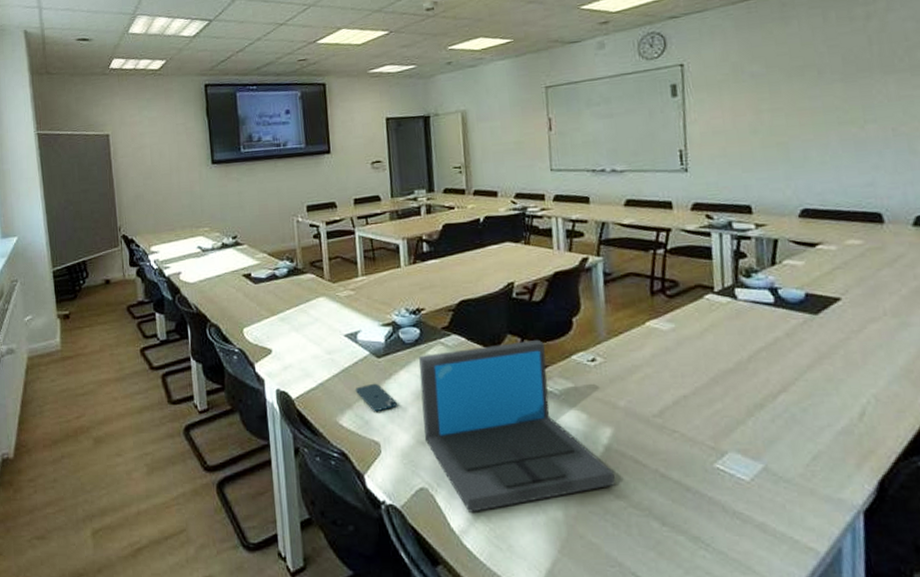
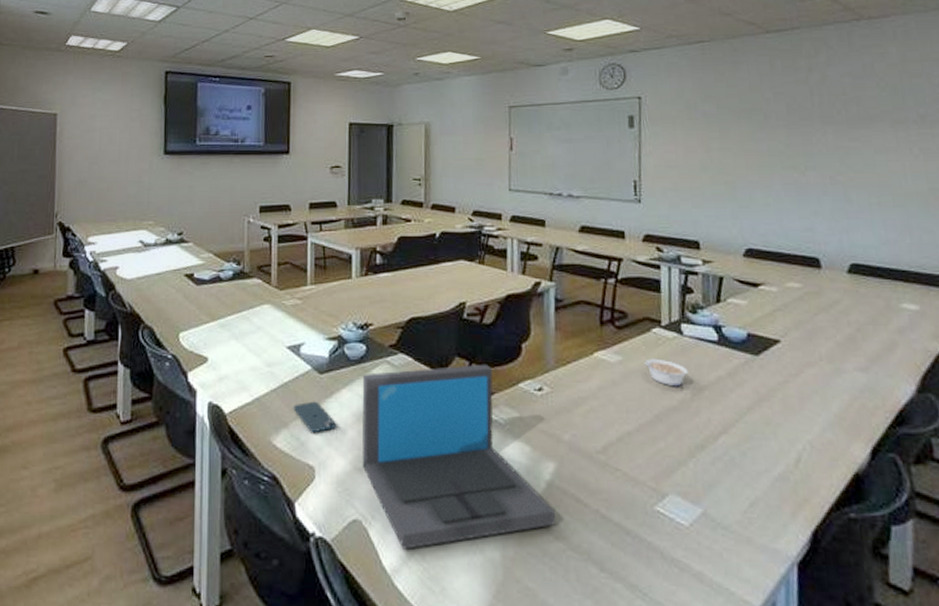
legume: none [698,323,744,350] -> present [644,358,689,387]

